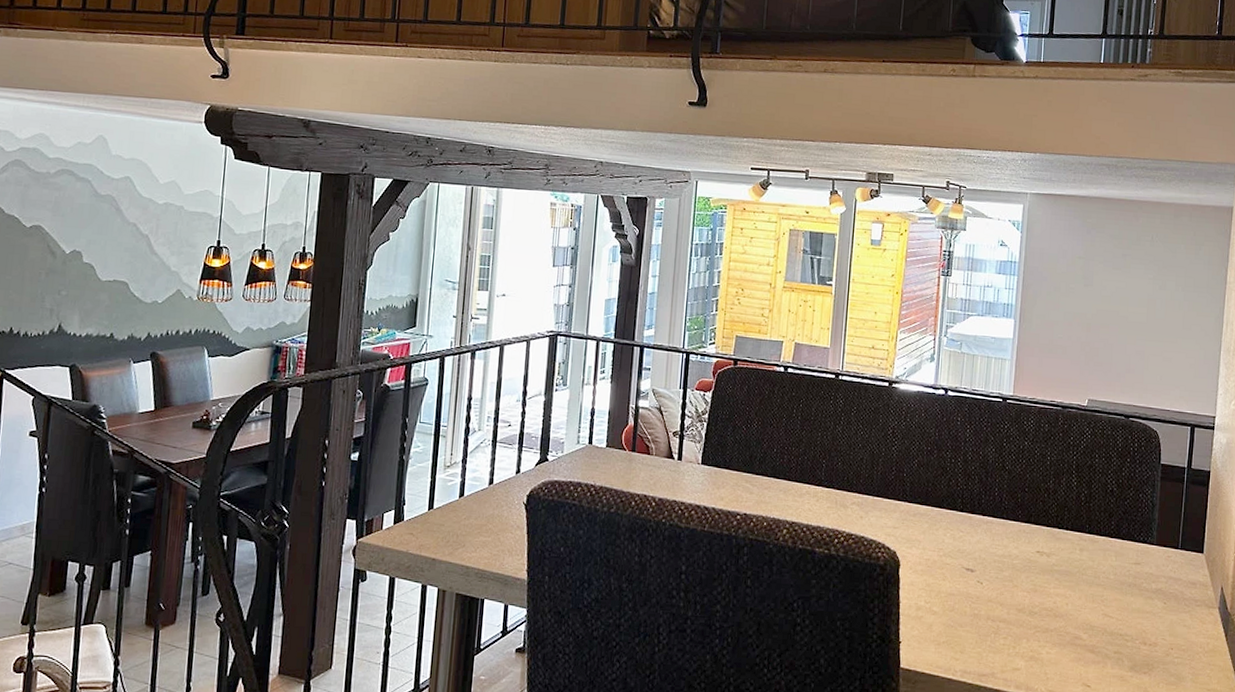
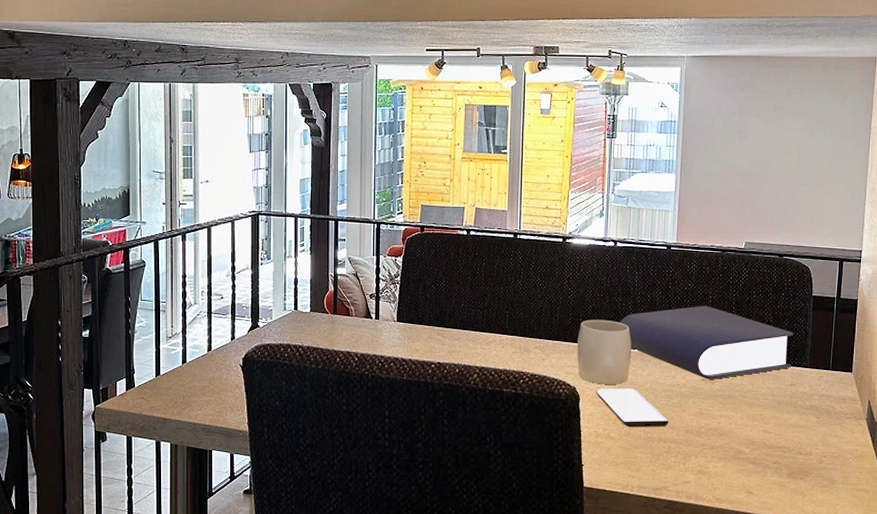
mug: none [898,475,961,551] -> present [576,319,632,384]
phone: none [918,555,999,603] -> present [596,389,669,427]
book: none [947,467,1139,552] -> present [619,305,793,379]

